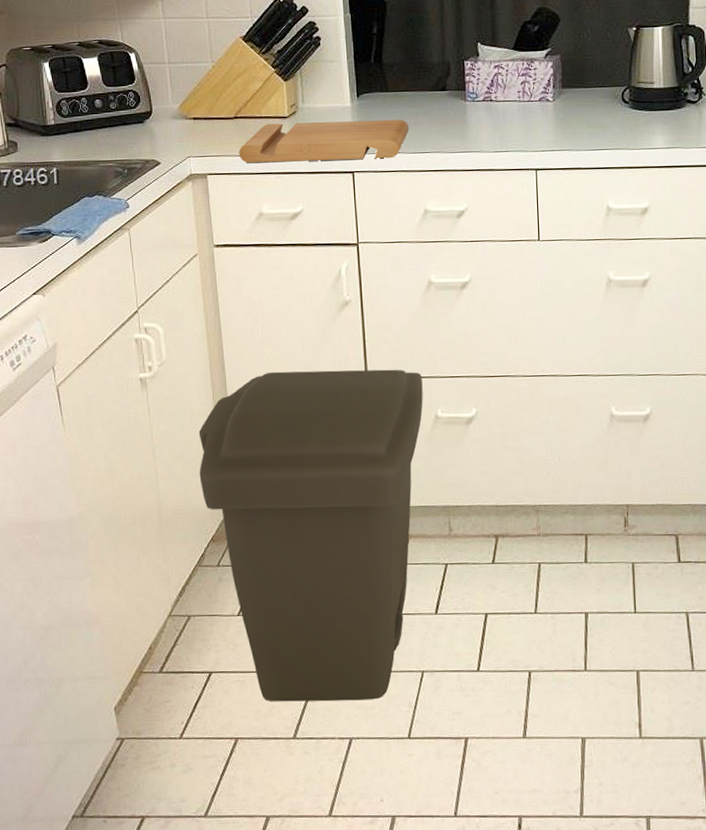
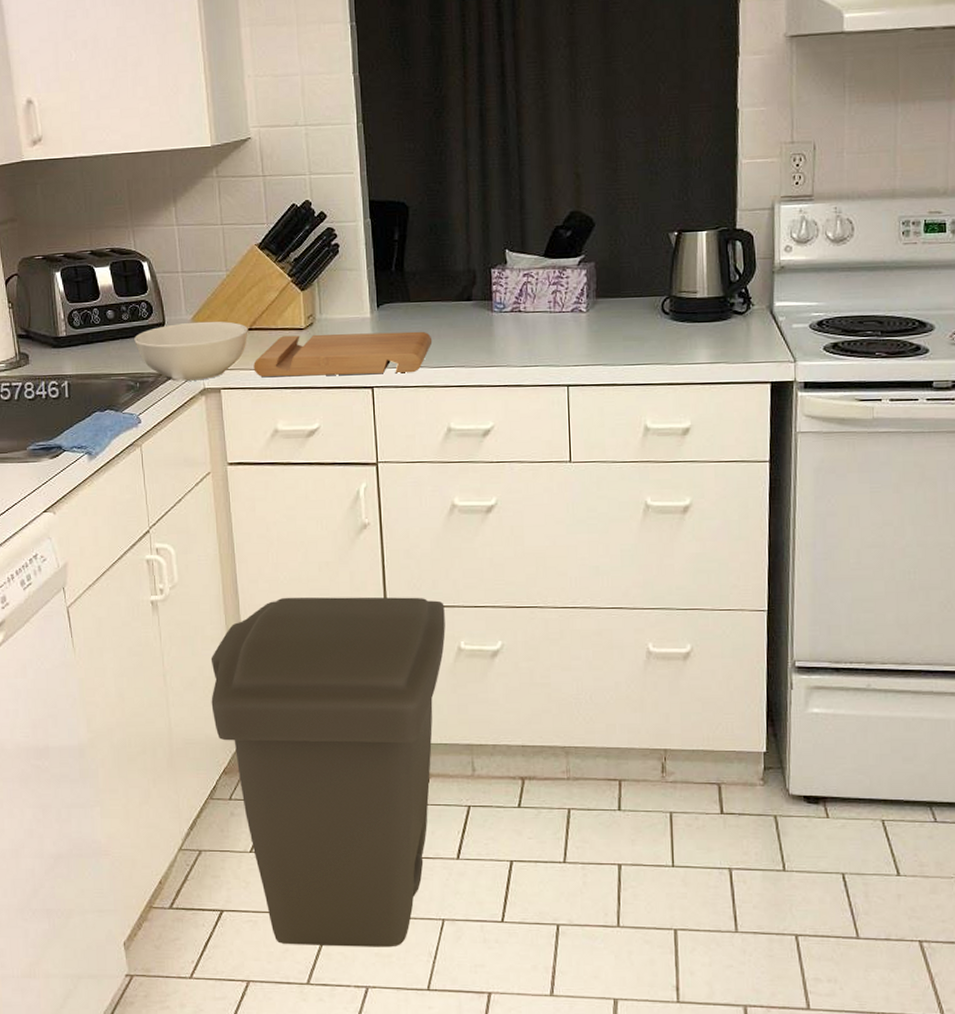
bowl: none [122,110,234,168] -> present [134,321,248,381]

